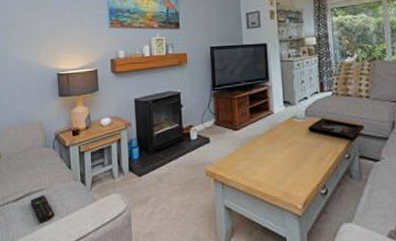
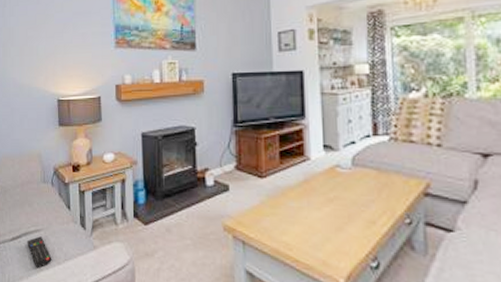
decorative tray: present [308,117,365,140] -> none [355,169,434,201]

